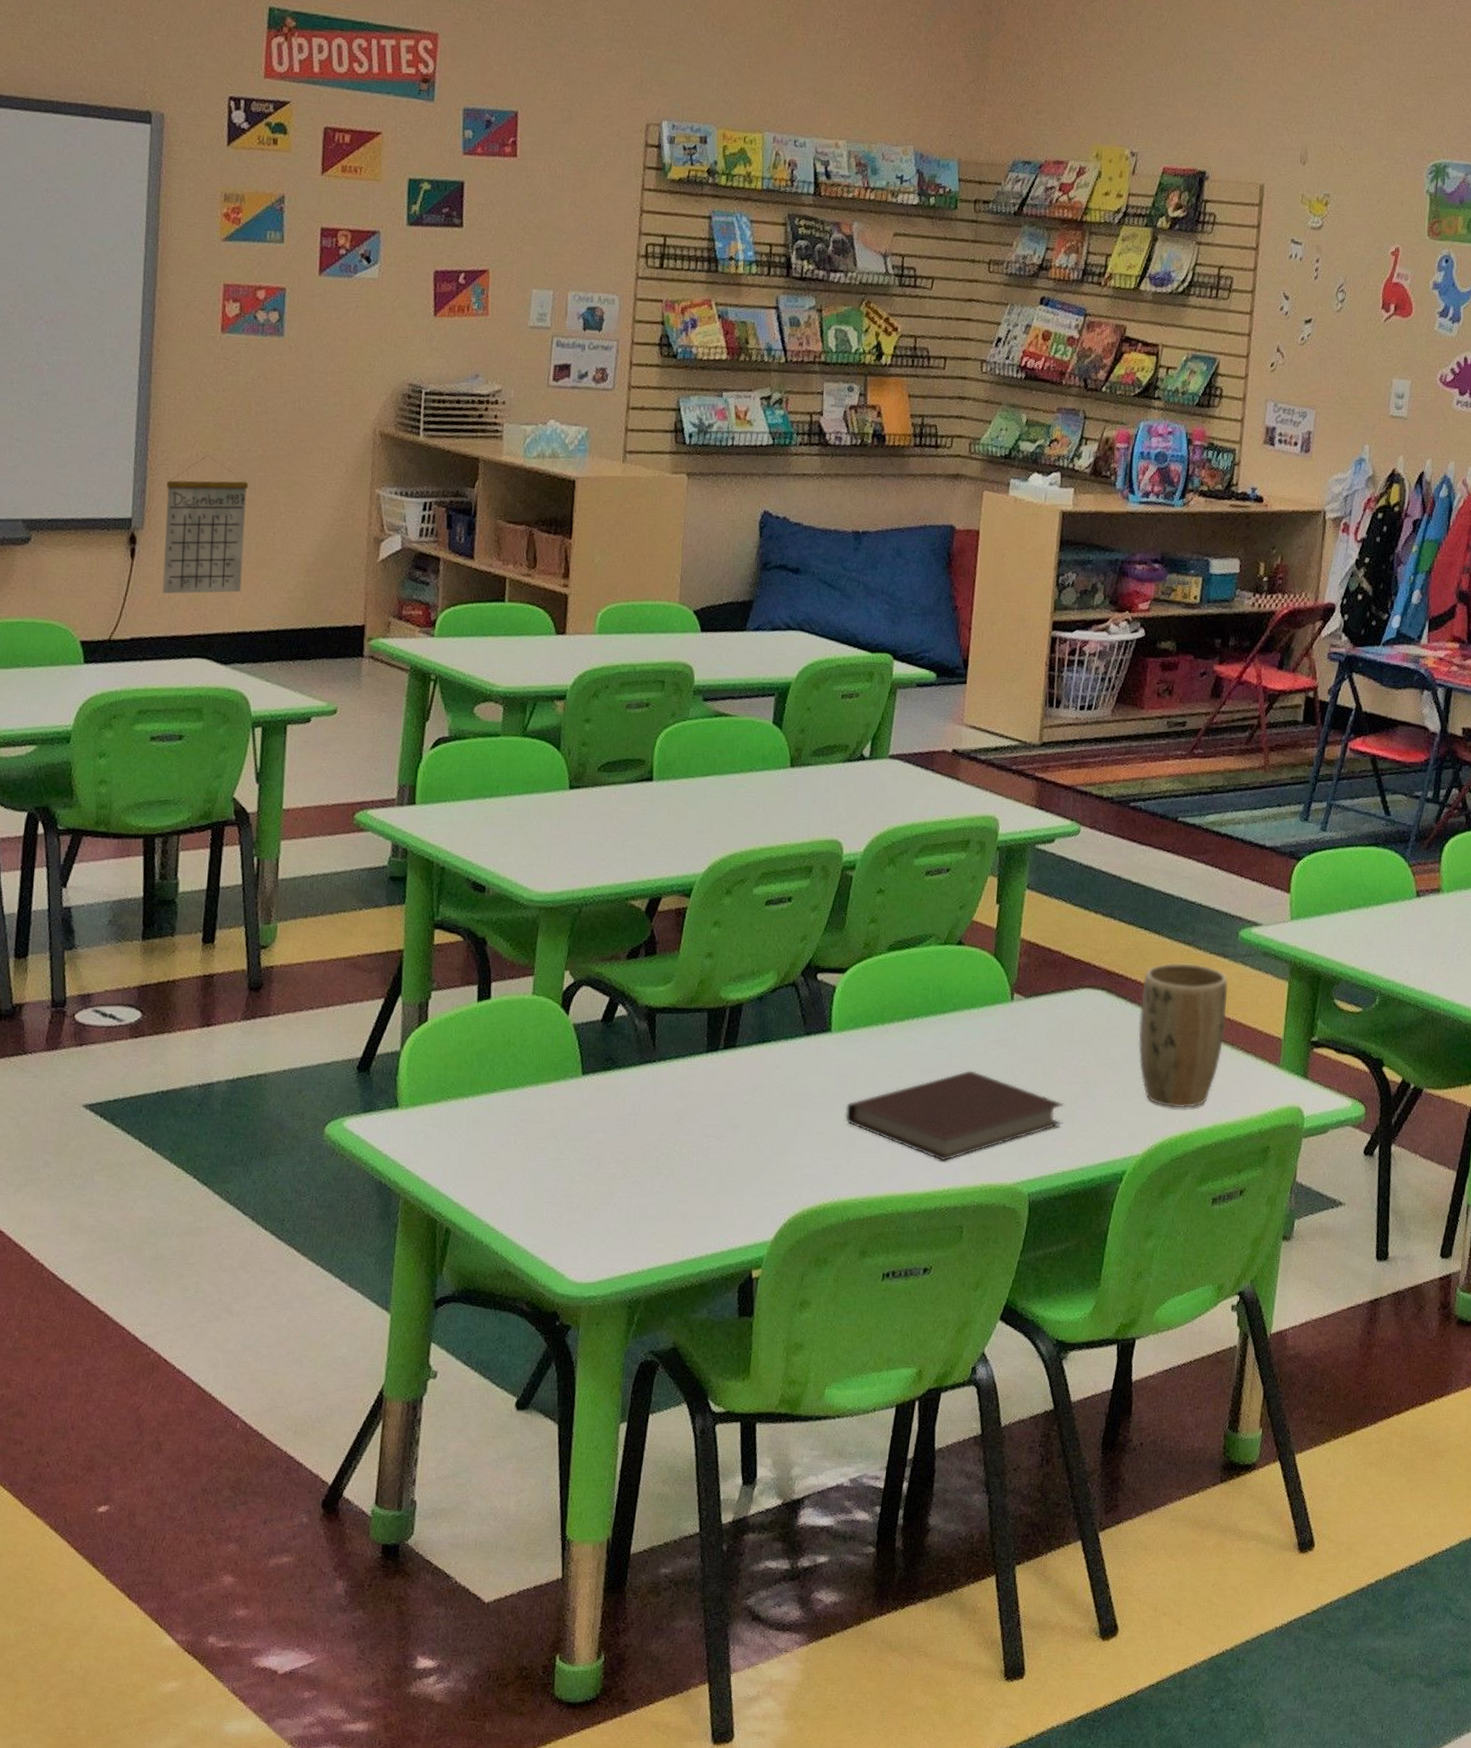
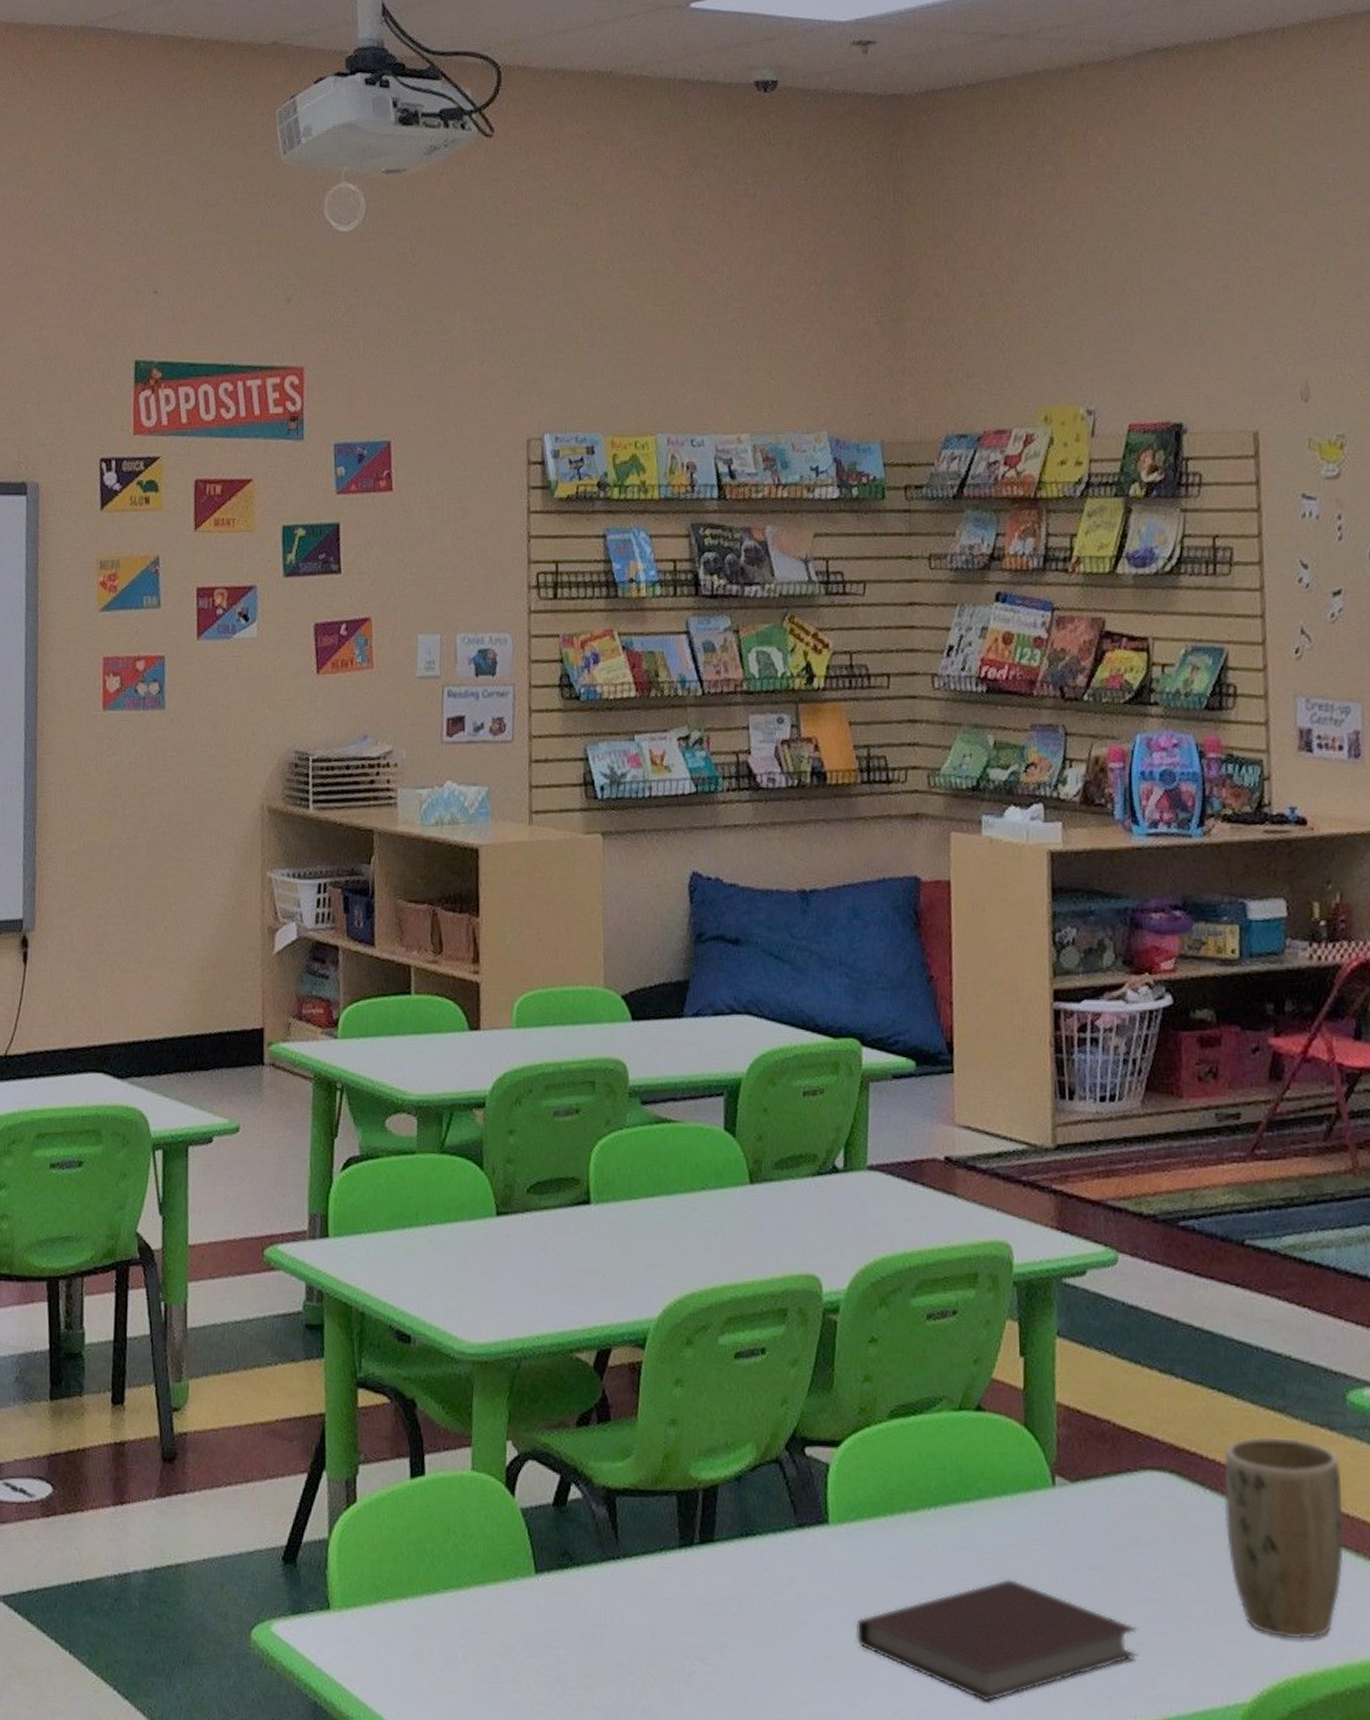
calendar: present [162,455,249,594] -> none [56,845,138,1002]

